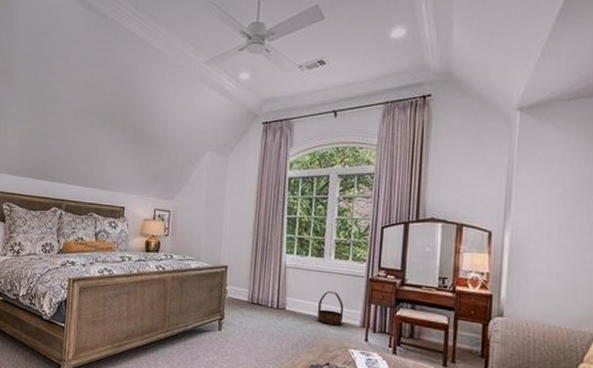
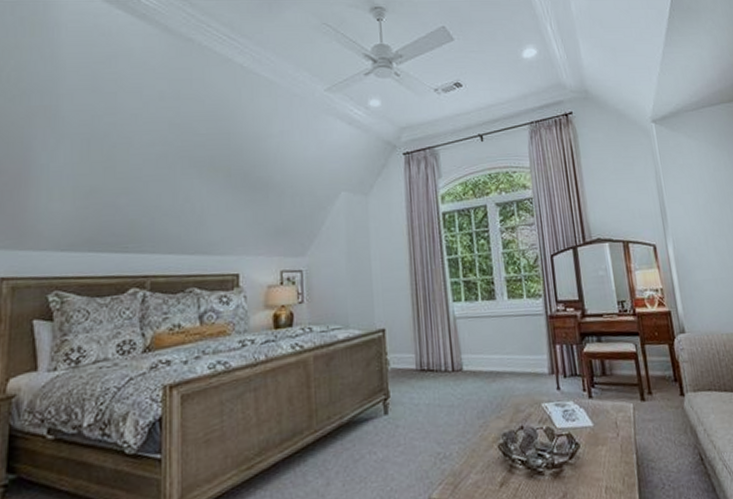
basket: present [317,291,344,325] -> none [499,338,530,378]

